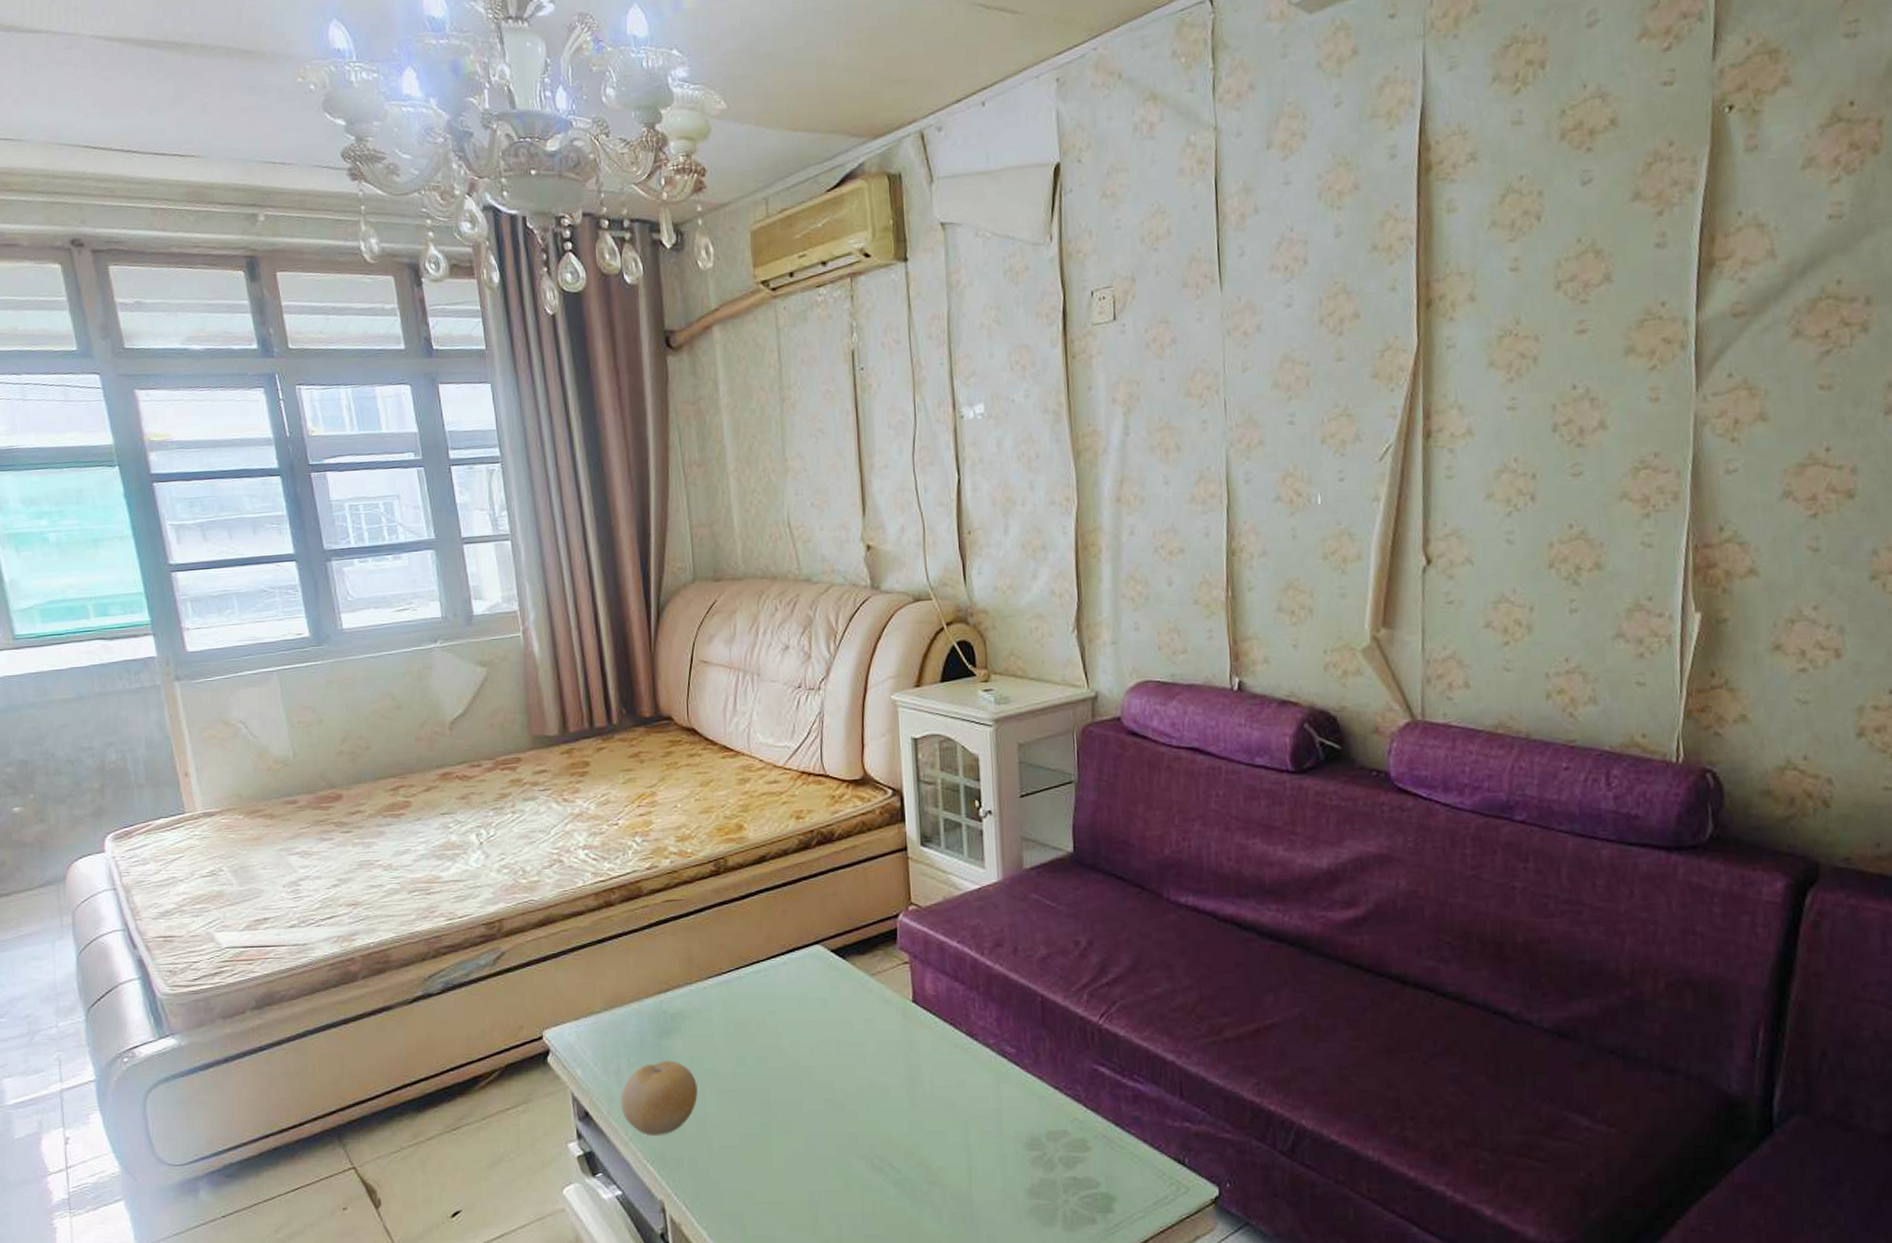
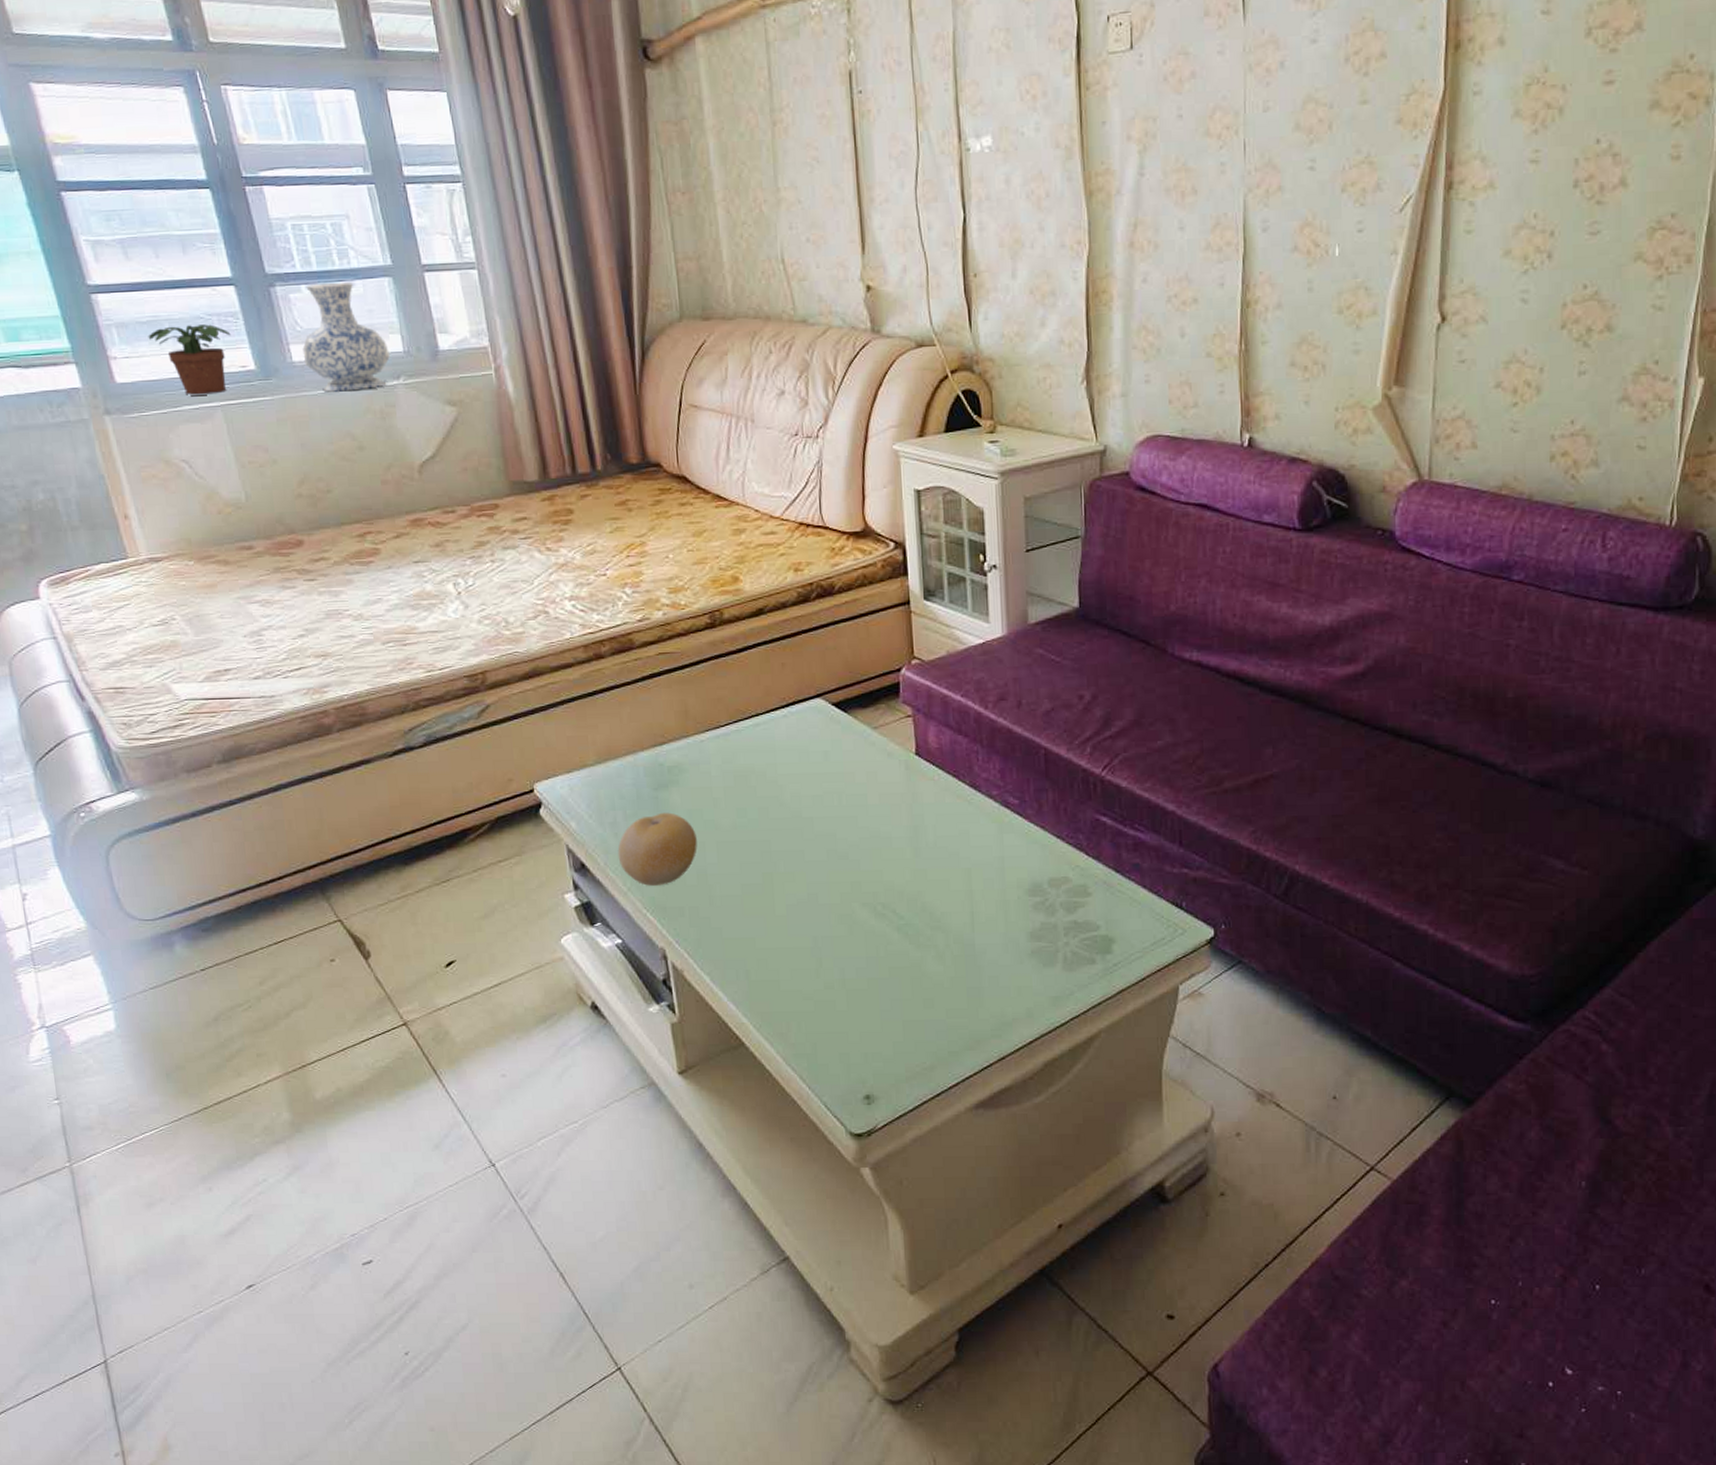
potted plant: none [218,596,290,662] -> present [148,324,231,396]
vase: none [352,556,430,656] -> present [302,283,391,392]

